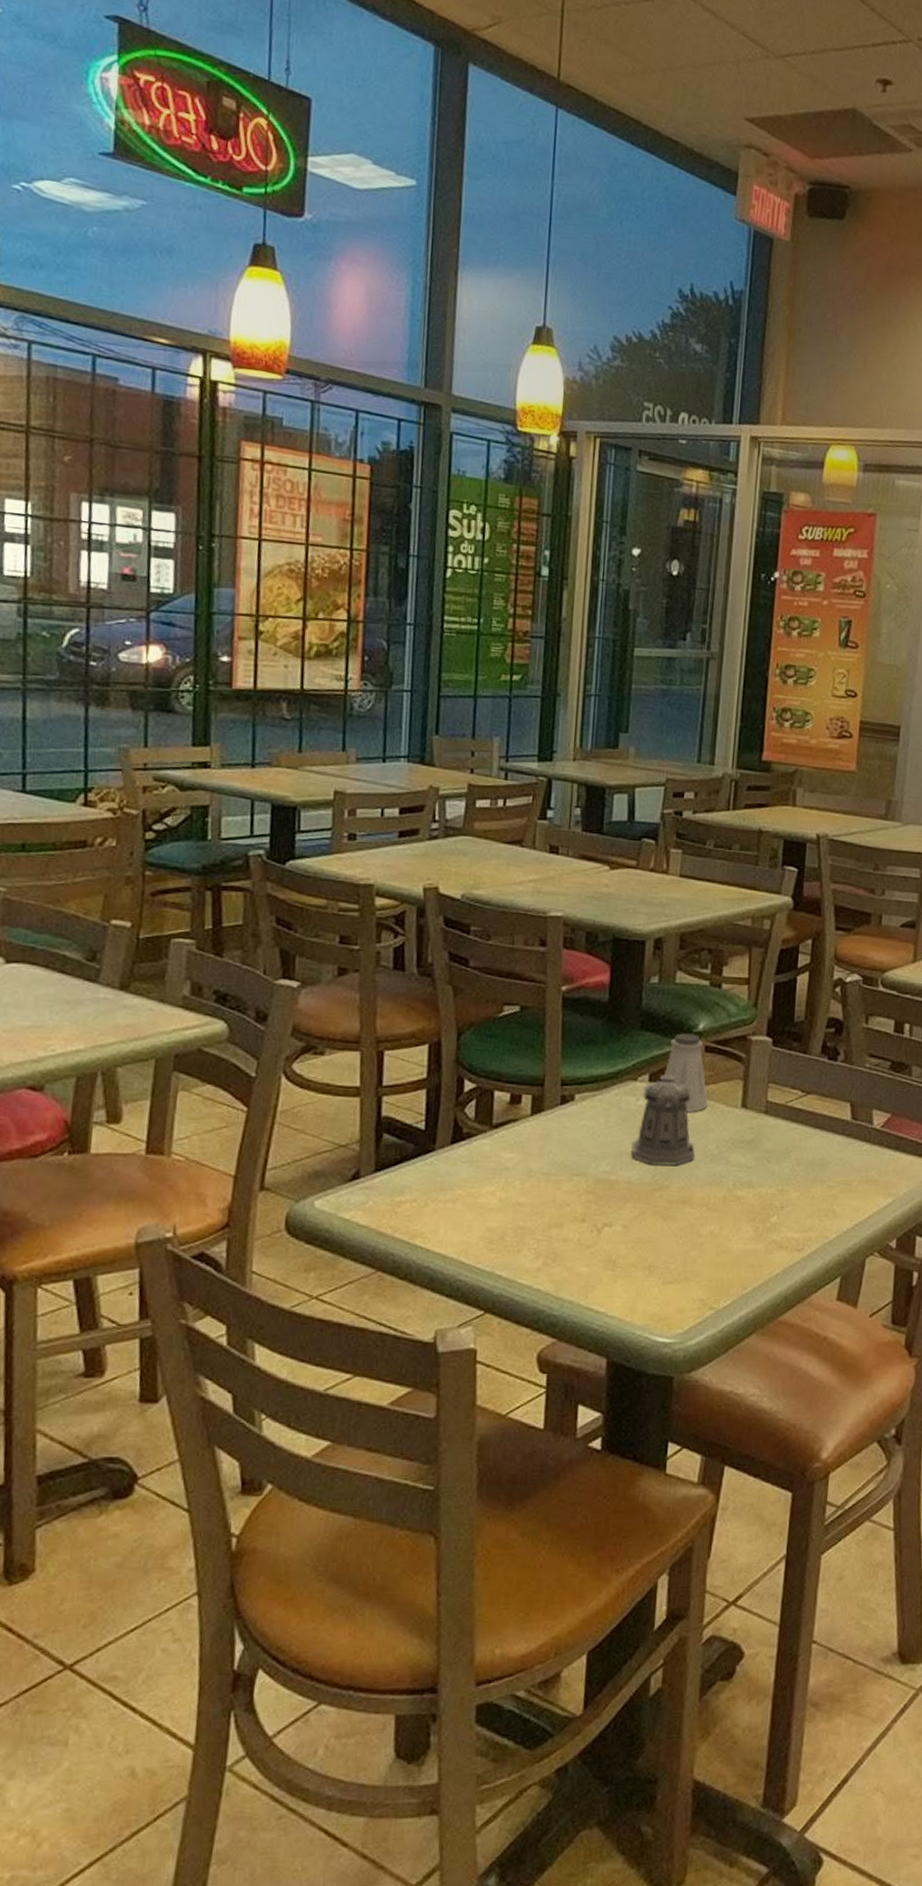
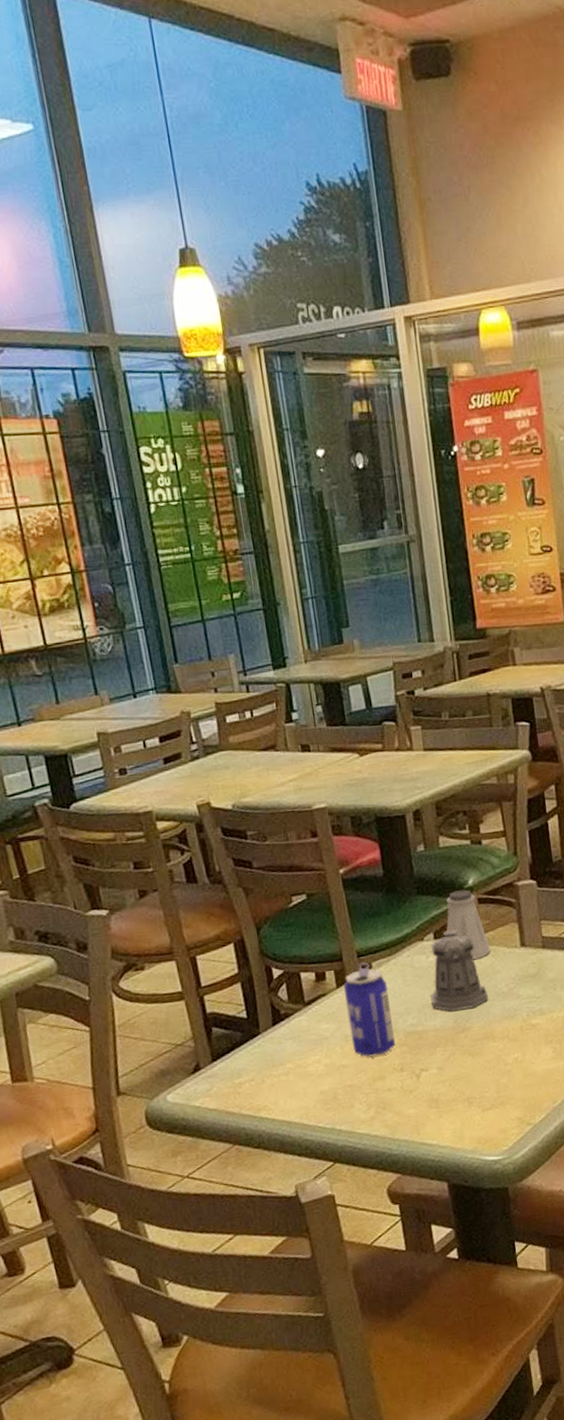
beer can: none [534,1092,588,1200] -> present [344,962,396,1057]

